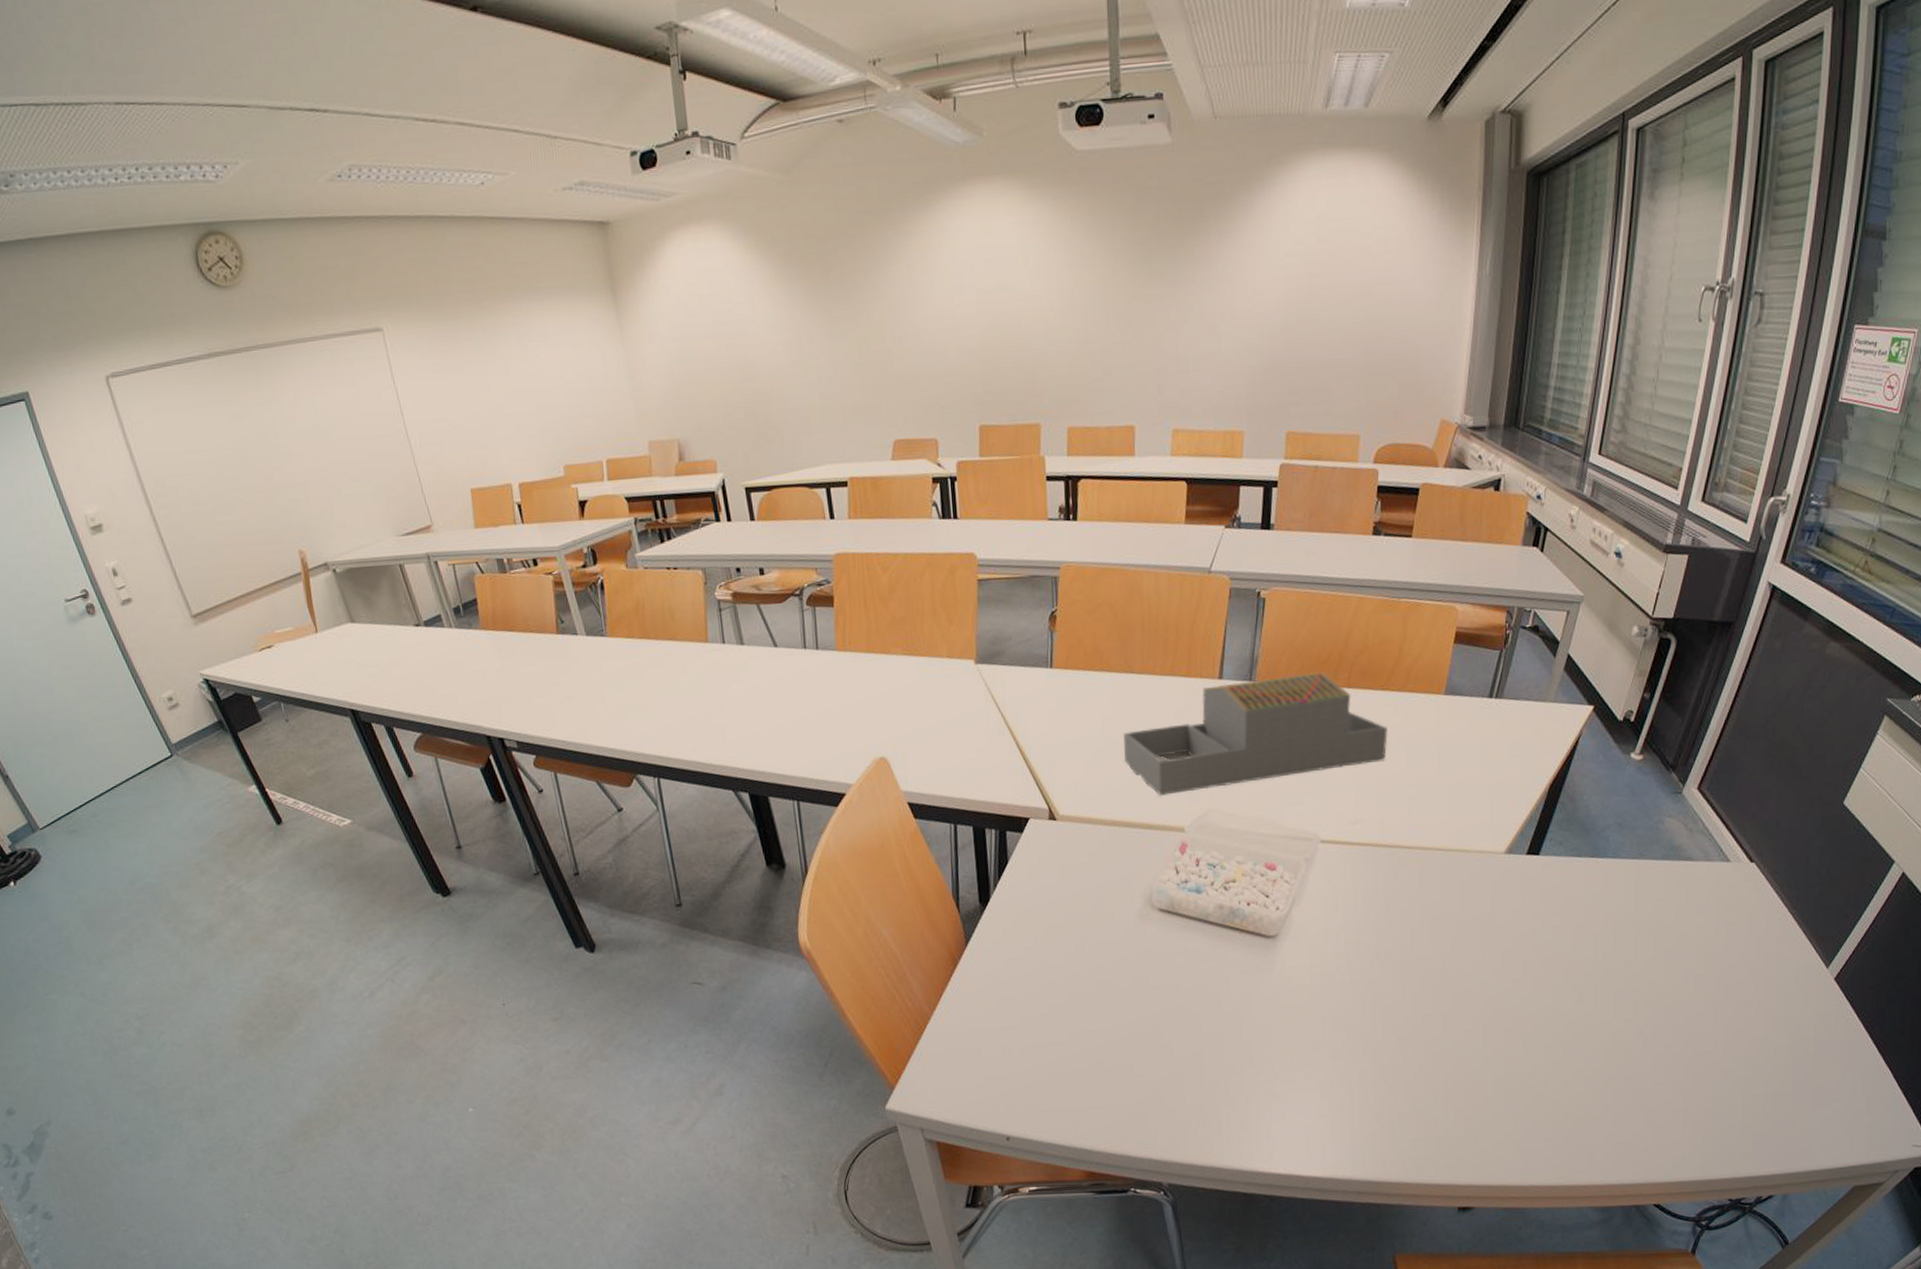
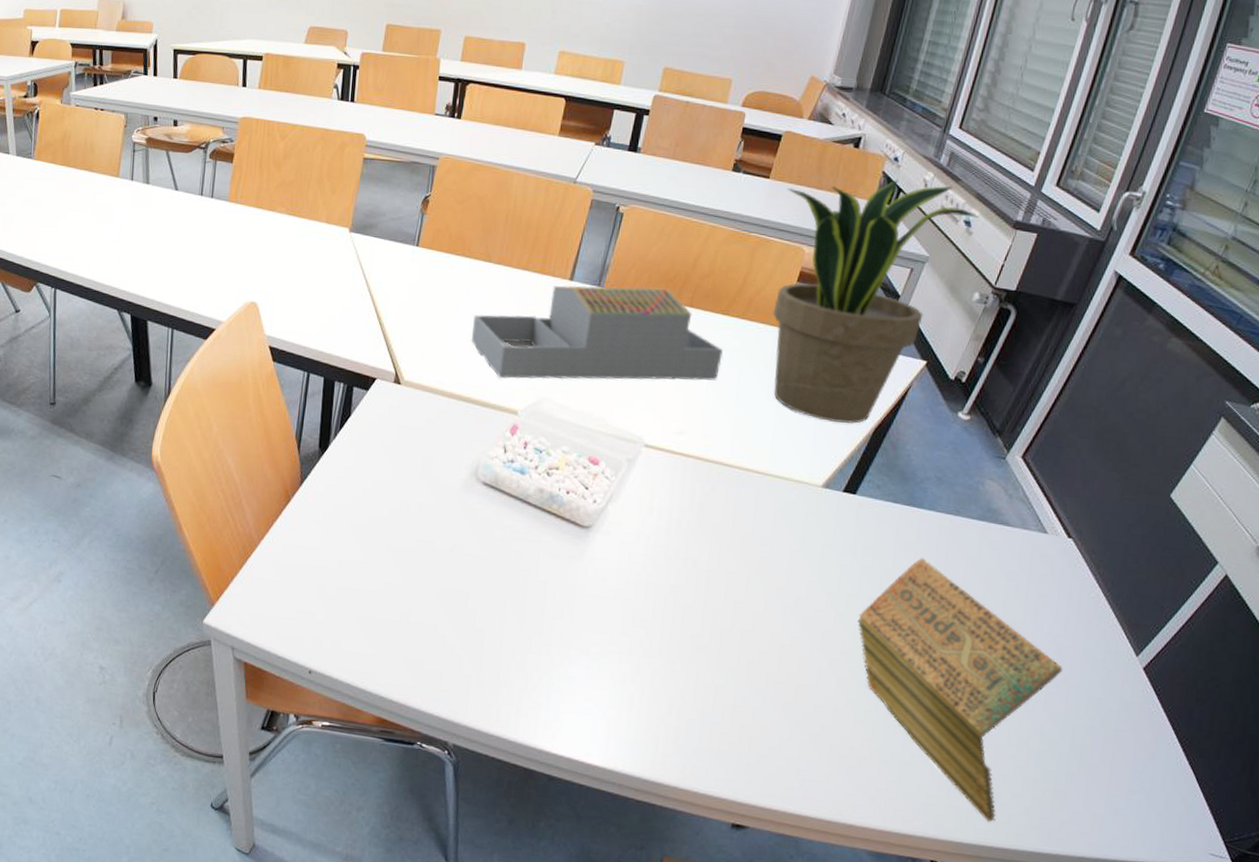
potted plant: none [1431,517,1629,785] -> present [773,179,979,424]
notepad: none [1556,907,1759,1157] -> present [857,557,1063,823]

